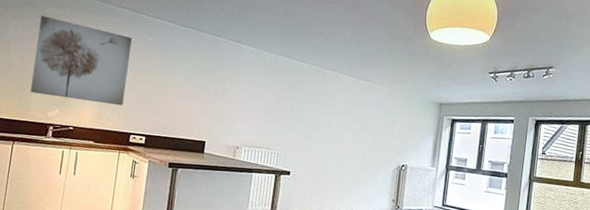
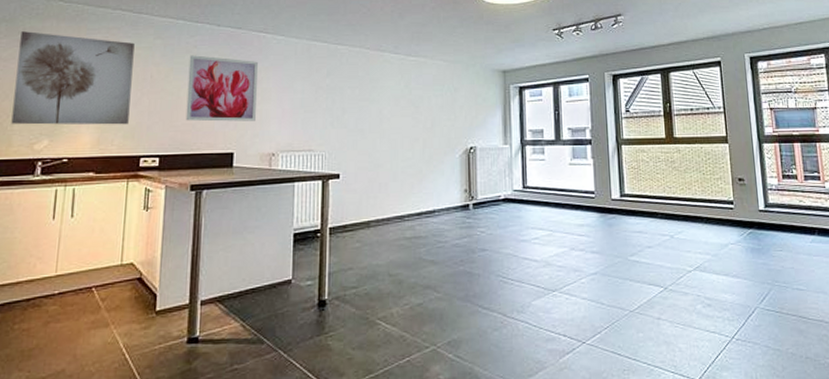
wall art: none [169,54,232,117] -> present [185,55,258,122]

